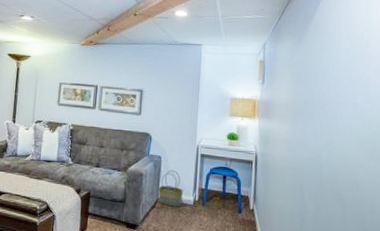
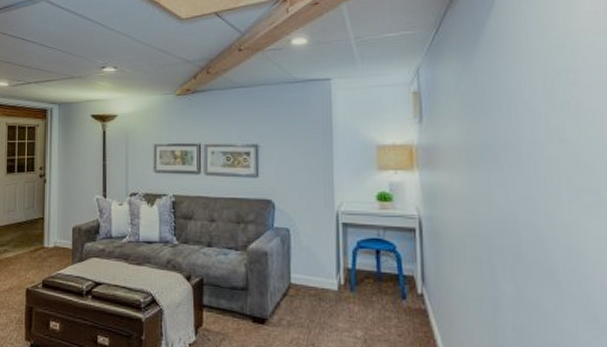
basket: present [158,170,184,207] -> none [289,246,324,294]

